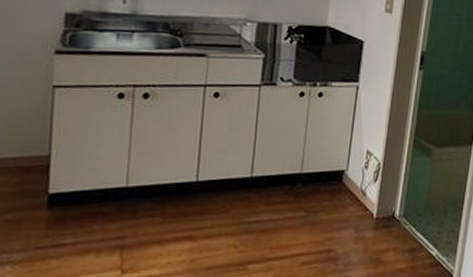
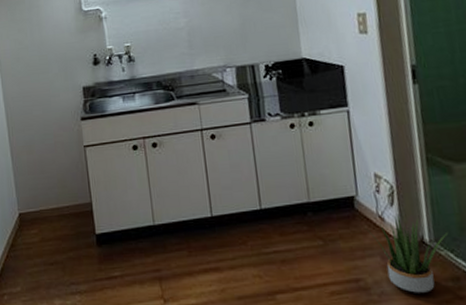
potted plant: none [348,189,416,264] -> present [366,214,449,294]

